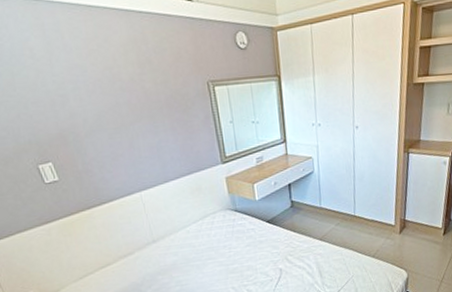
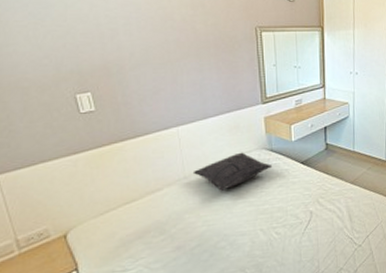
pillow: none [160,213,238,254] -> present [192,152,272,192]

